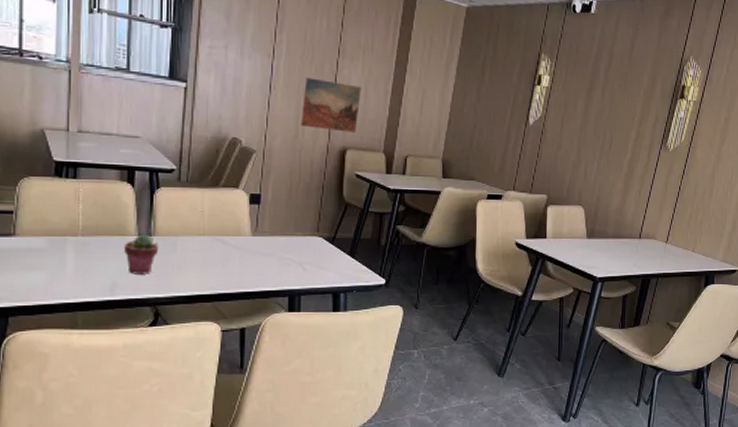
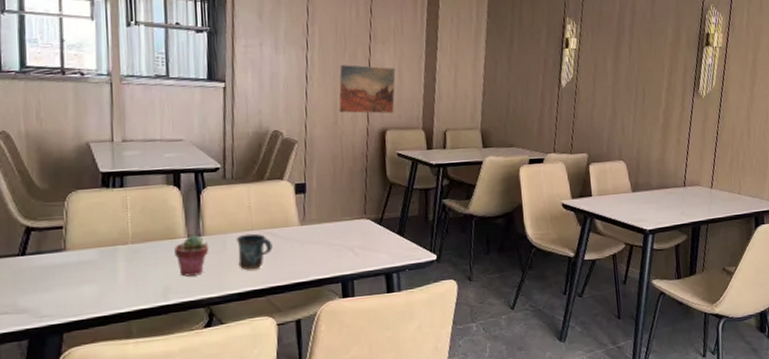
mug: none [186,238,223,275] -> present [235,233,273,271]

